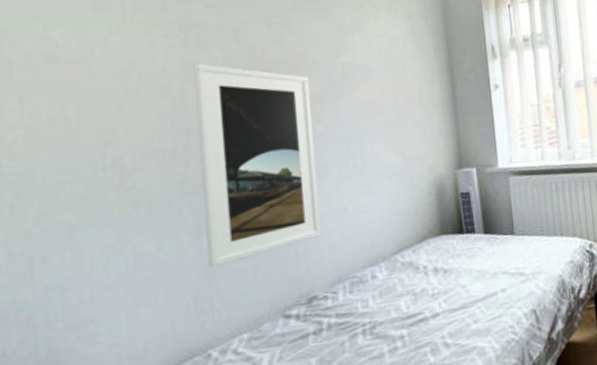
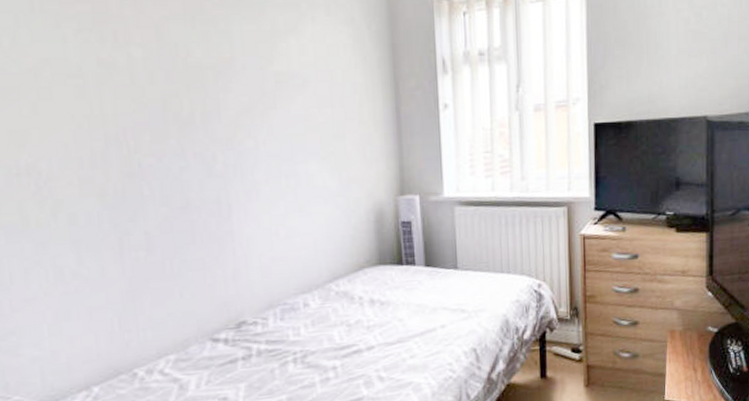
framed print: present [193,63,321,268] -> none [110,63,251,286]

